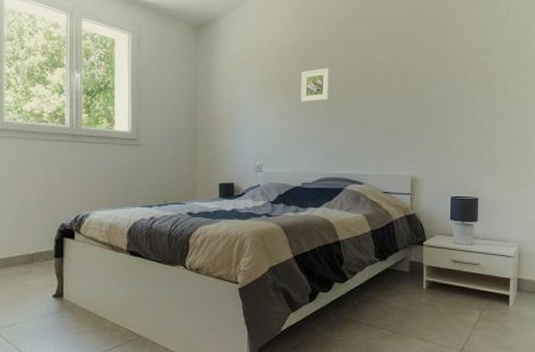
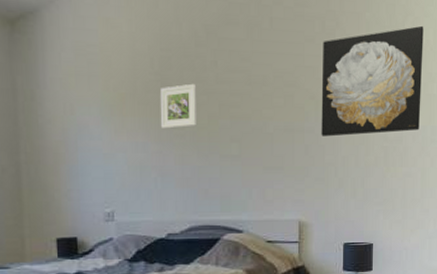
wall art: none [432,15,526,108] -> present [321,25,424,137]

